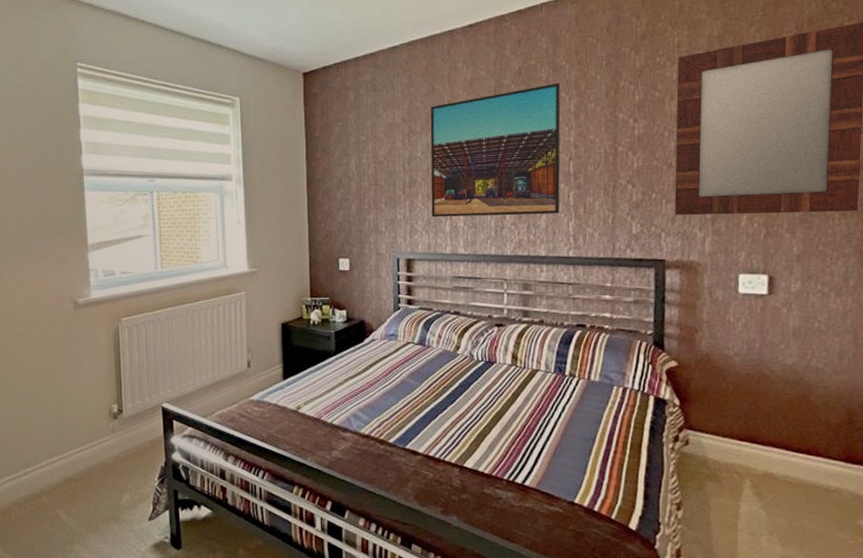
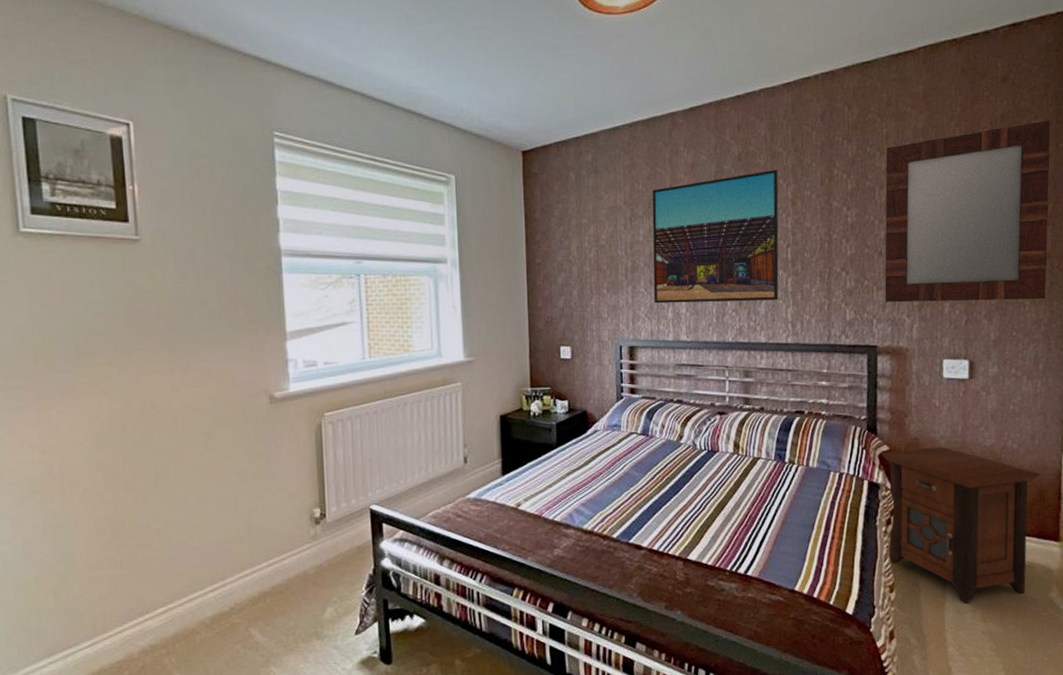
nightstand: none [669,364,850,526] -> present [881,446,1041,603]

